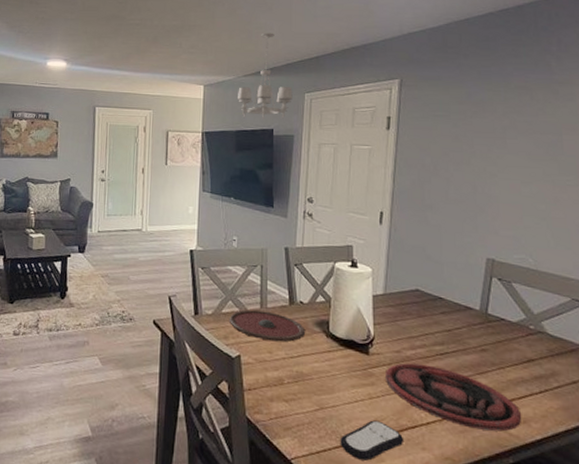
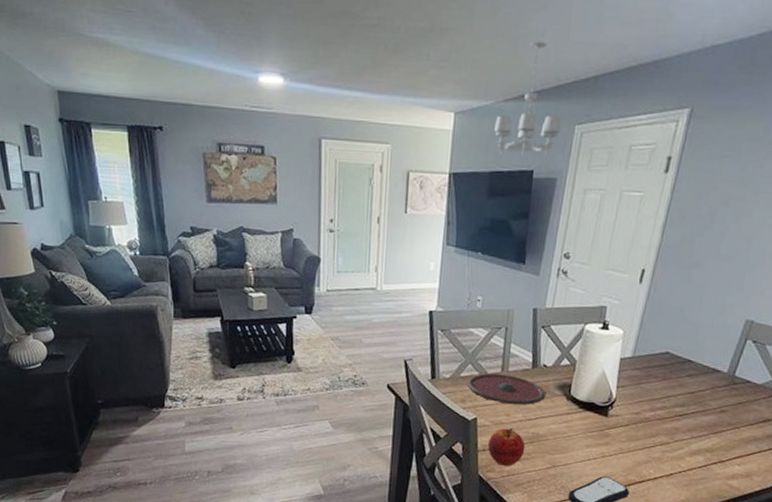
apple: none [254,366,291,408] -> present [488,428,525,466]
plate: present [386,363,522,432] -> none [620,424,747,485]

